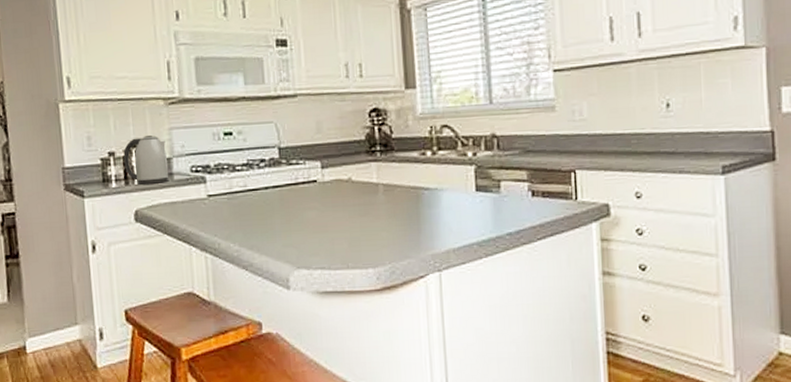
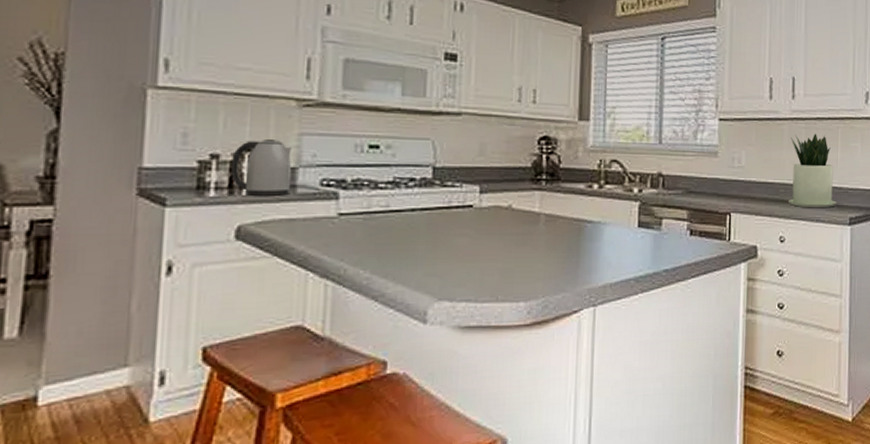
planter: none [640,73,704,159] -> present [788,133,837,208]

